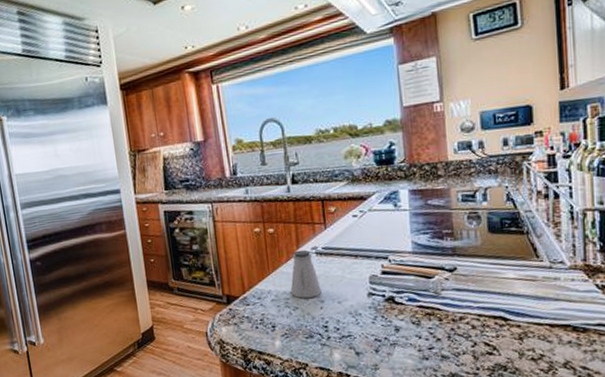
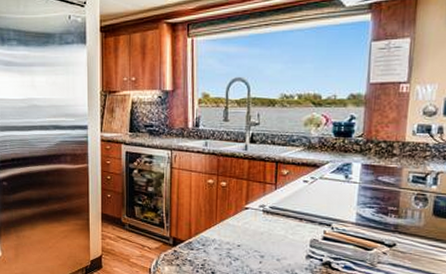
saltshaker: present [290,249,322,298] -> none [234,206,263,252]

